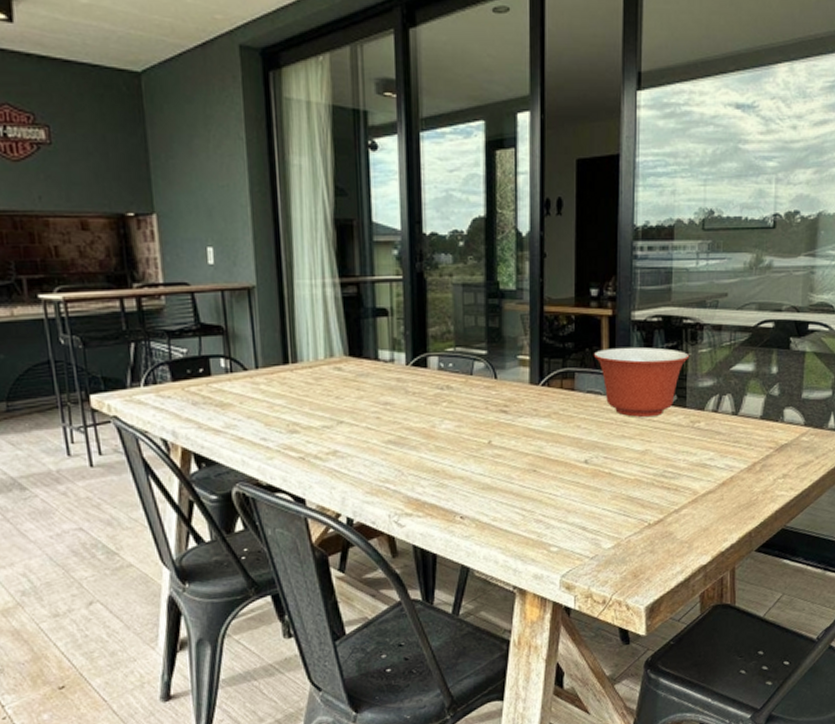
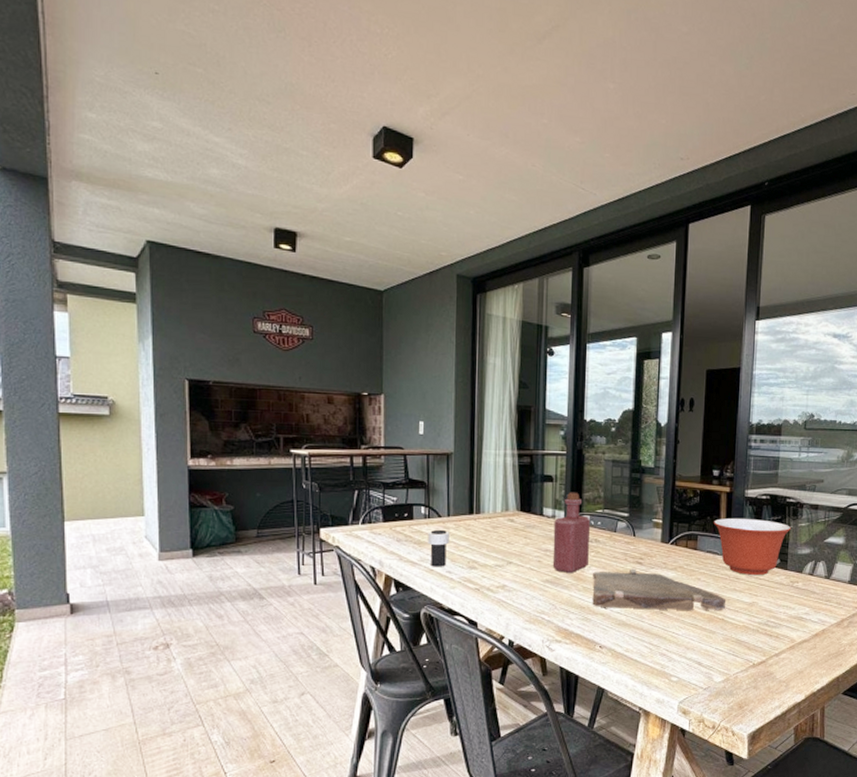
cup: none [232,386,261,434] -> present [427,529,449,567]
bottle: none [393,327,440,431] -> present [552,492,591,574]
cutting board: none [447,418,613,470] -> present [592,568,727,611]

